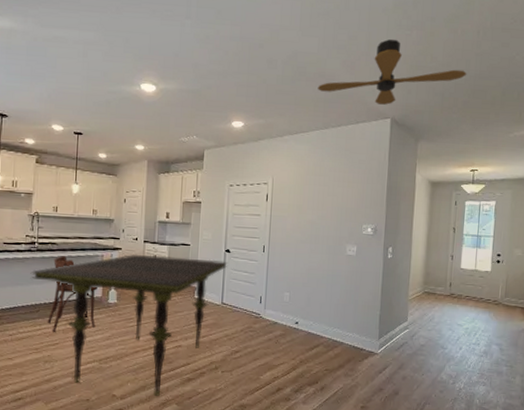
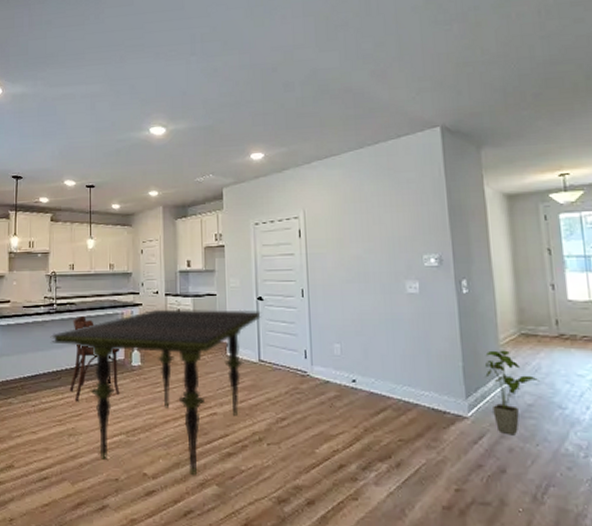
ceiling fan: present [317,39,467,105] -> none [344,37,533,113]
house plant: none [395,303,432,368] -> present [484,350,540,436]

